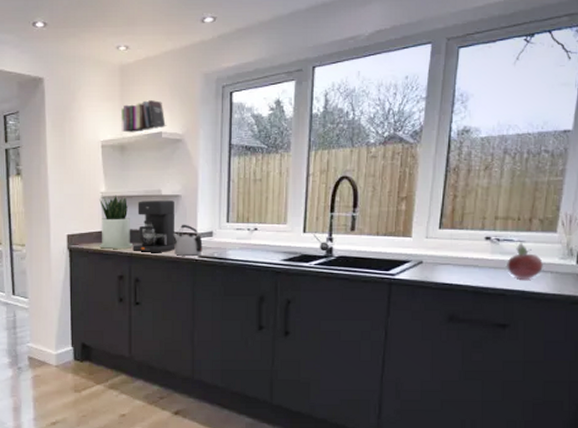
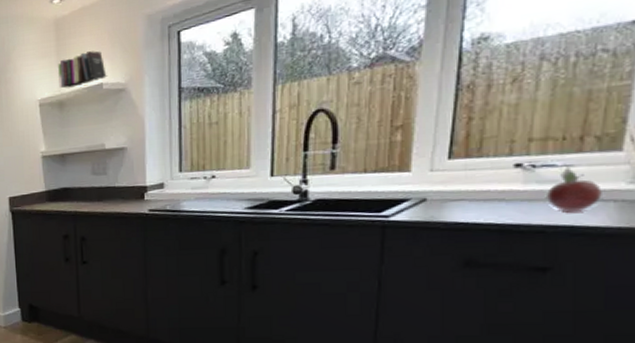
planter: present [98,196,134,250] -> none [40,154,78,210]
coffee maker: present [132,200,176,253] -> none [77,154,123,210]
kettle: present [173,224,203,257] -> none [120,177,153,212]

